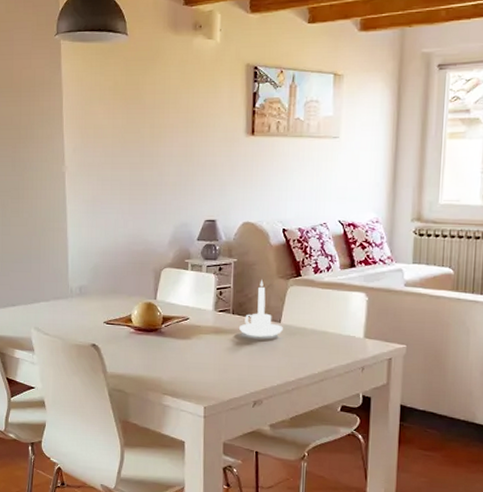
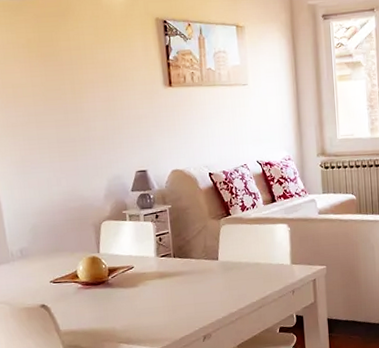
candle holder: present [239,279,283,337] -> none [182,222,221,276]

